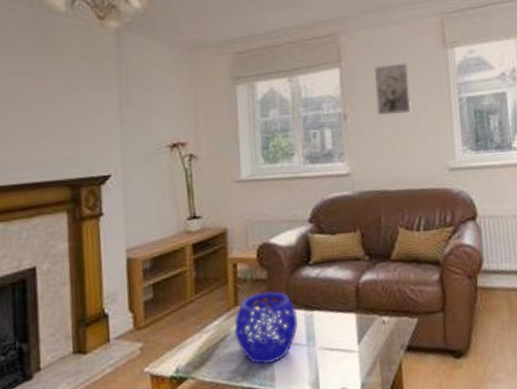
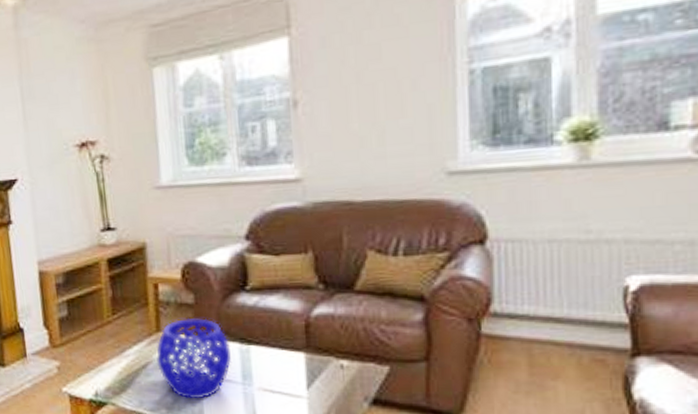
wall art: present [375,63,412,115] -> none [339,22,394,99]

